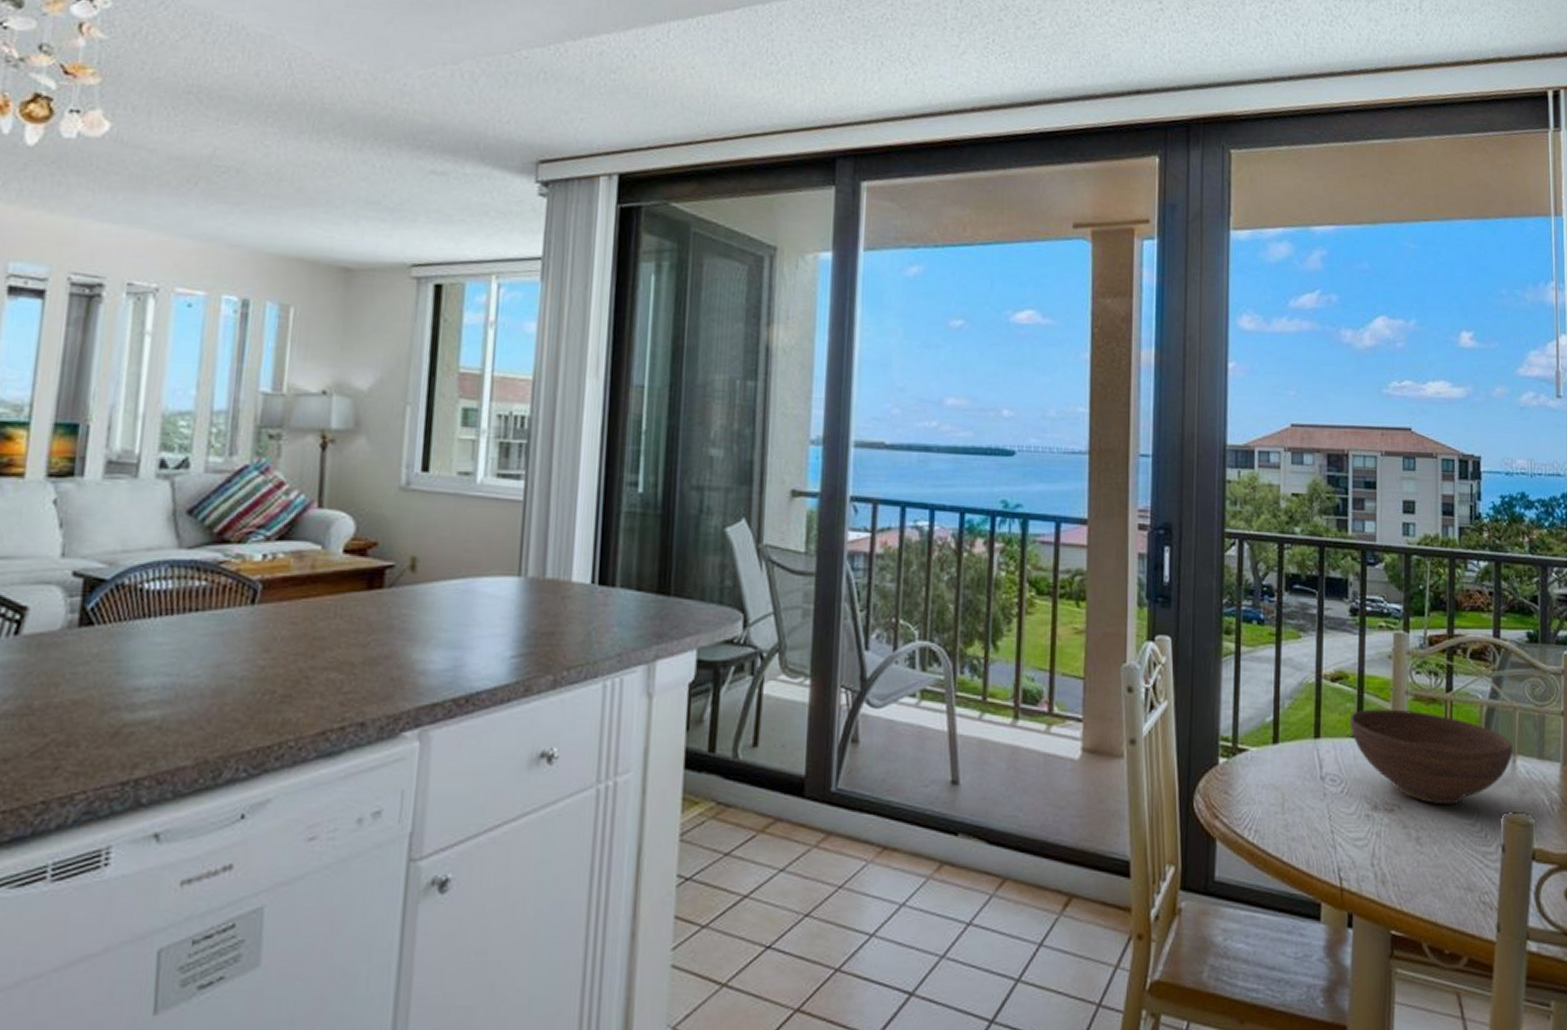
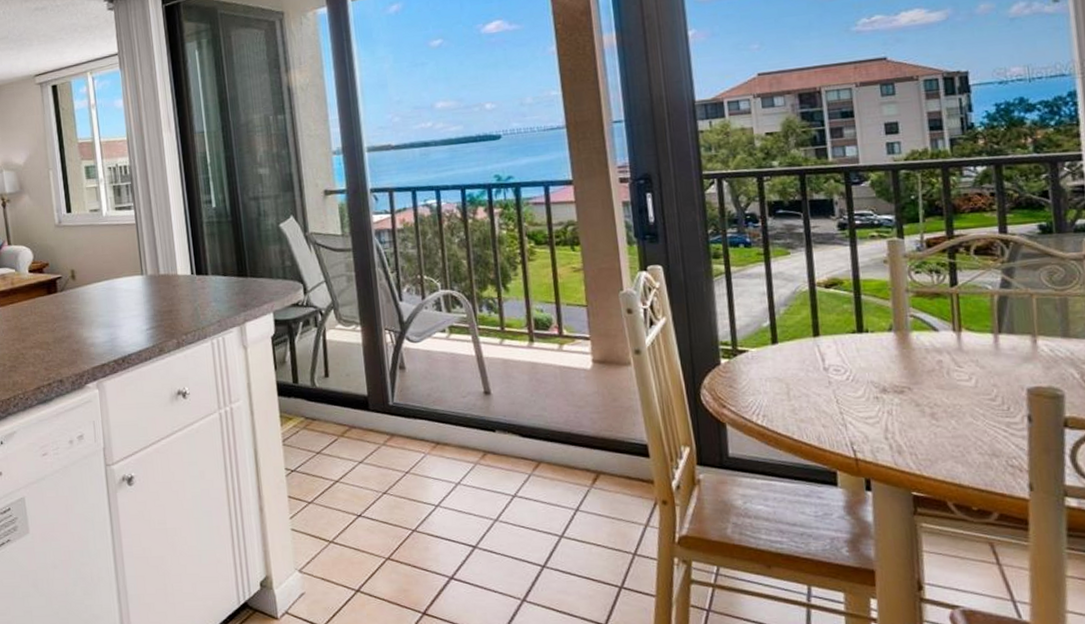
bowl: present [1349,709,1513,805] -> none [848,305,1033,384]

